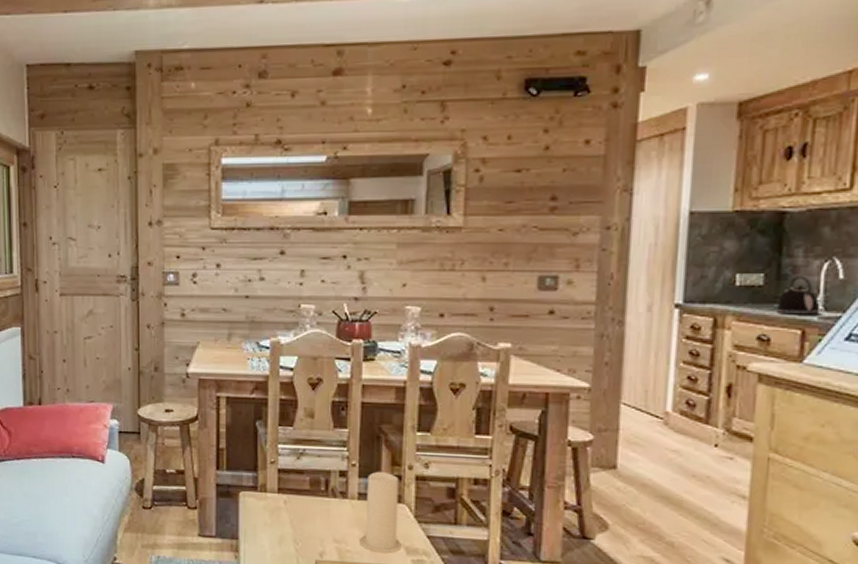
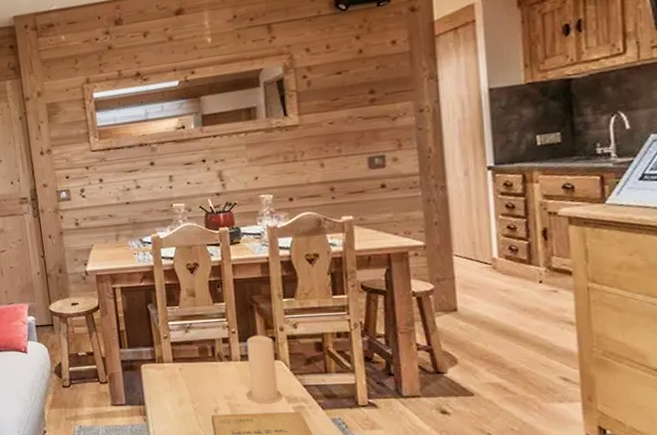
kettle: present [775,276,821,317] -> none [575,130,614,166]

